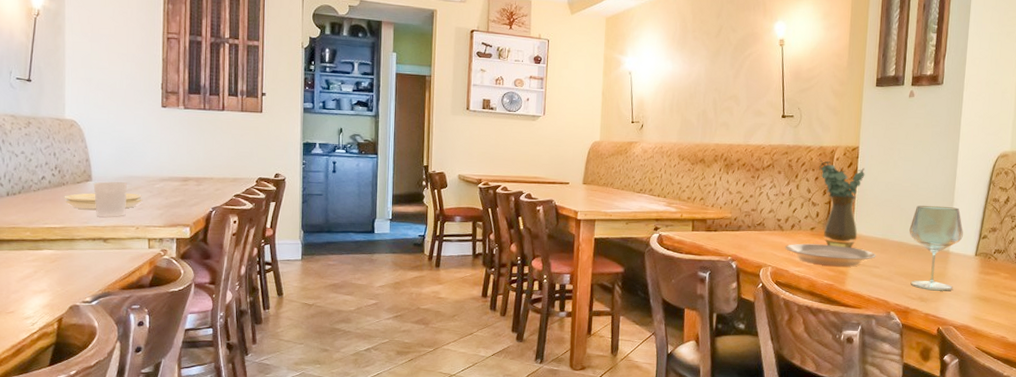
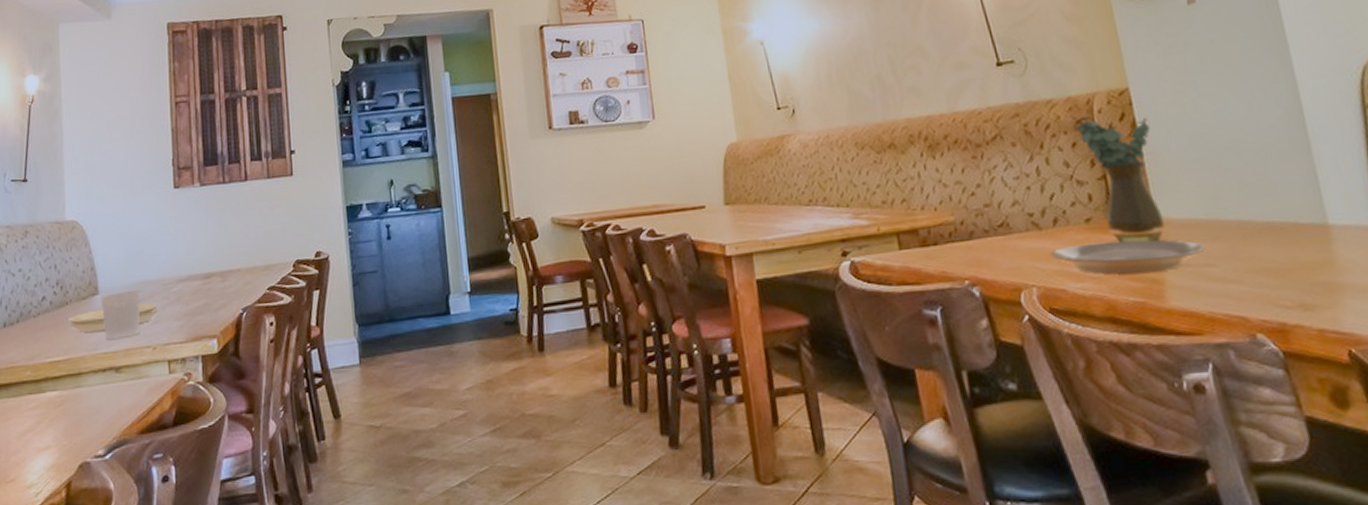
wine glass: present [909,205,963,291] -> none [1247,154,1354,291]

